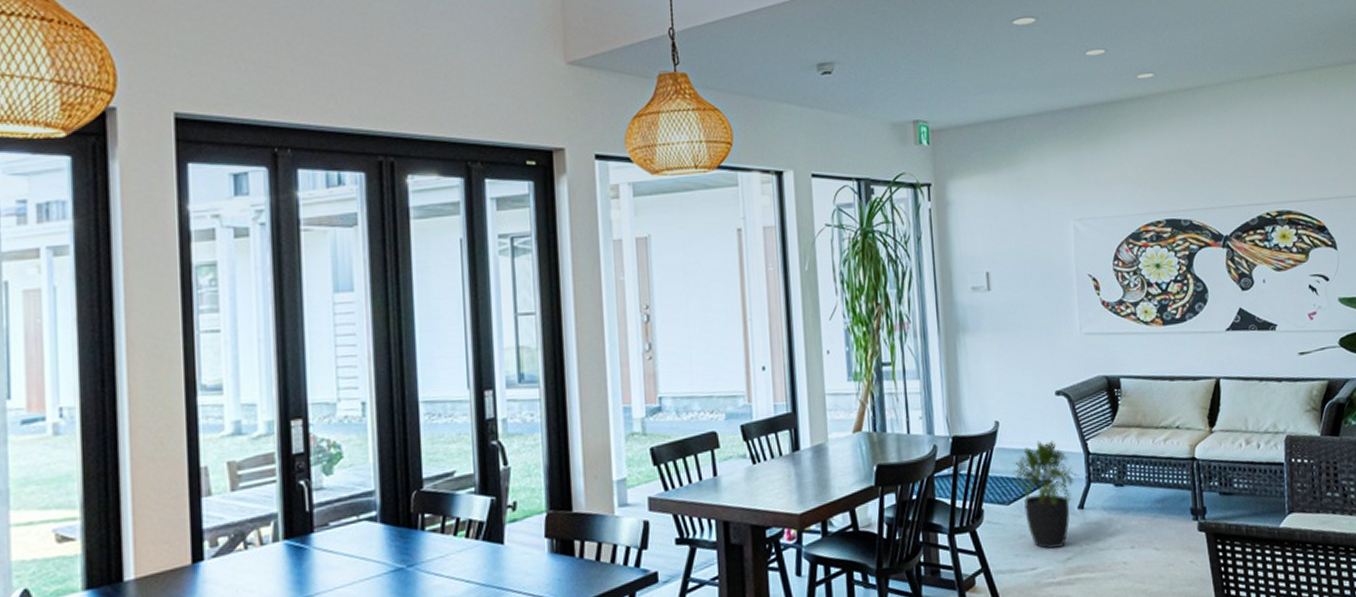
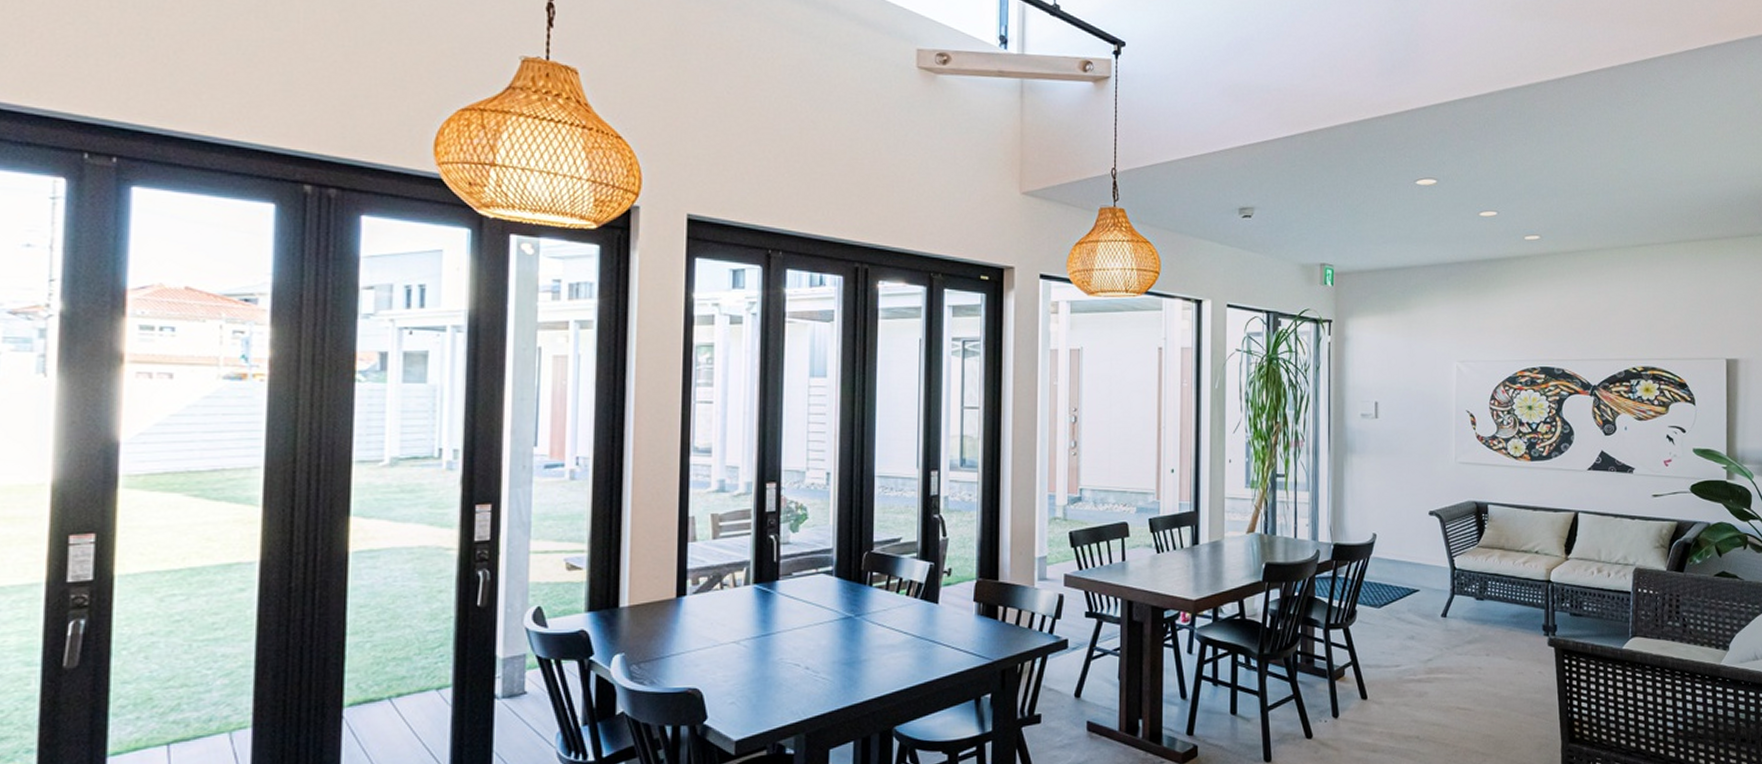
potted plant: present [1012,441,1079,549] -> none [1385,554,1444,649]

